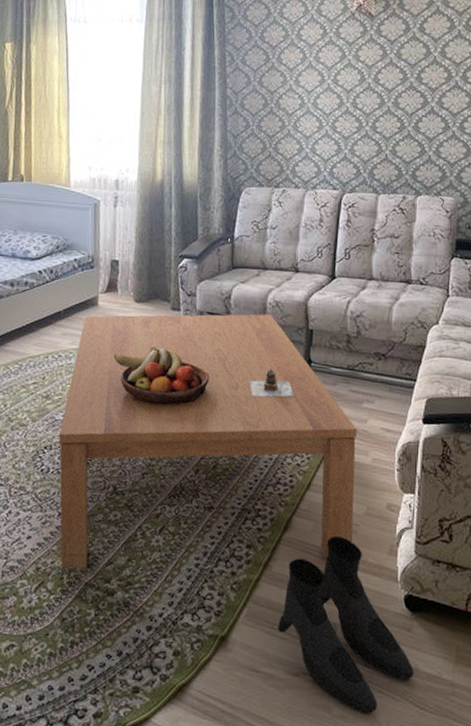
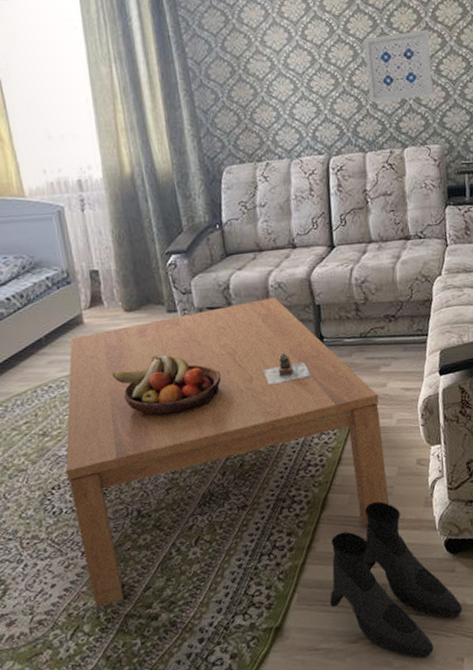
wall art: none [390,88,457,151] -> present [363,29,434,103]

